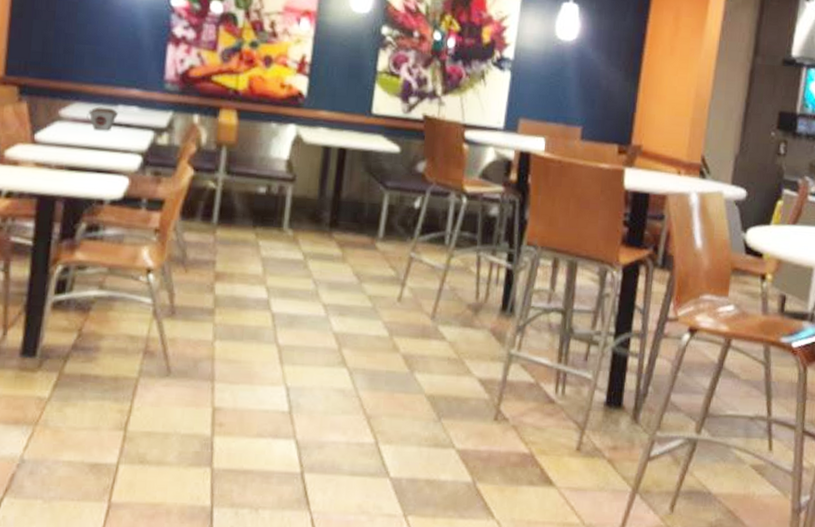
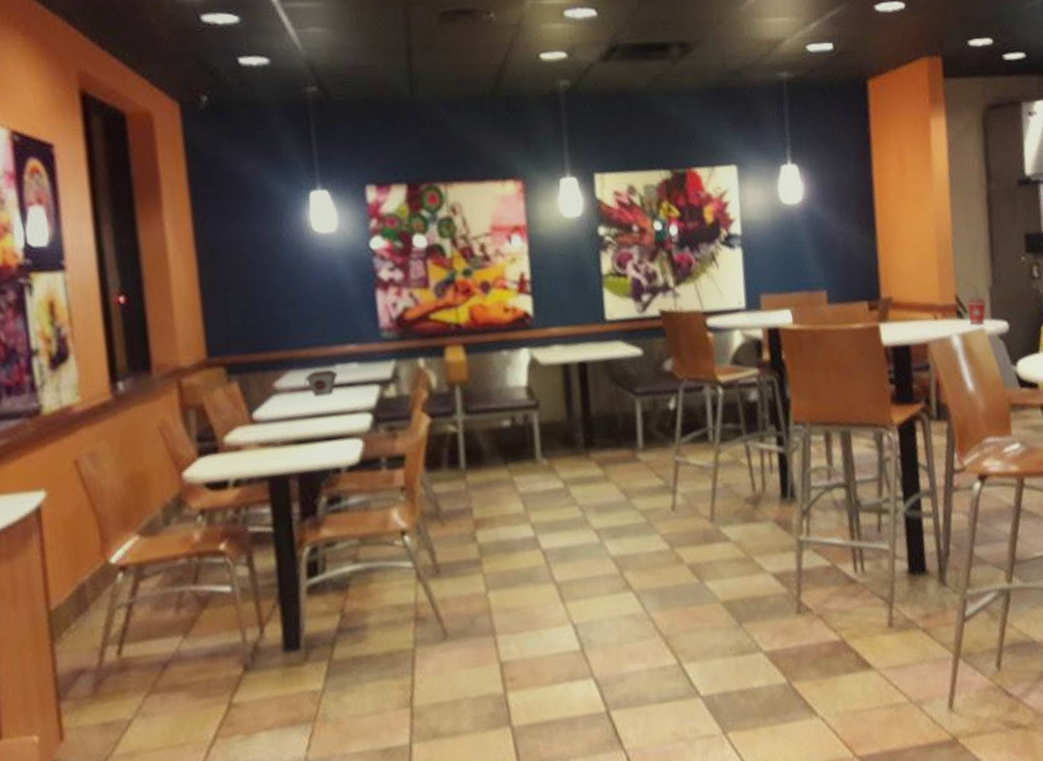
beverage cup: none [710,145,730,189] -> present [964,282,987,327]

